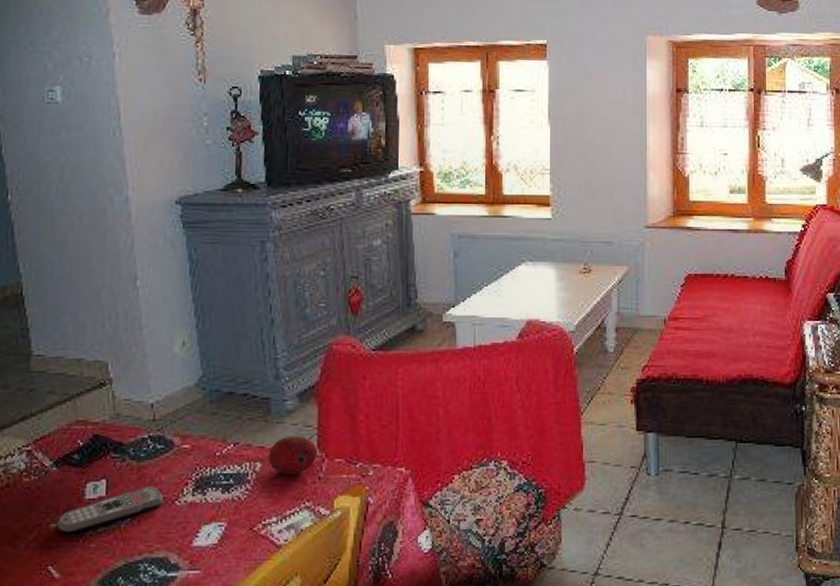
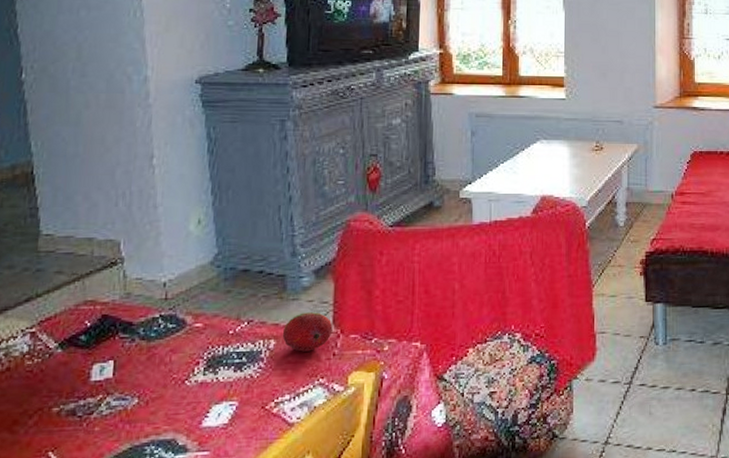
remote control: present [57,485,164,534] -> none [60,365,174,417]

